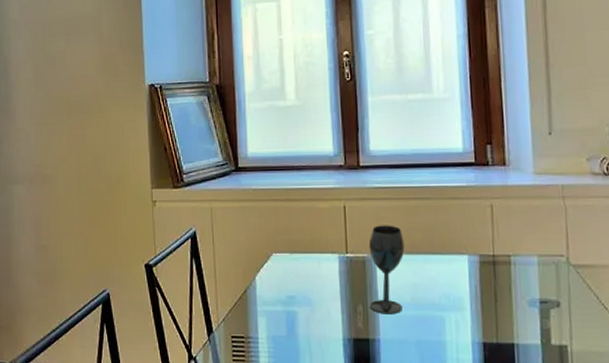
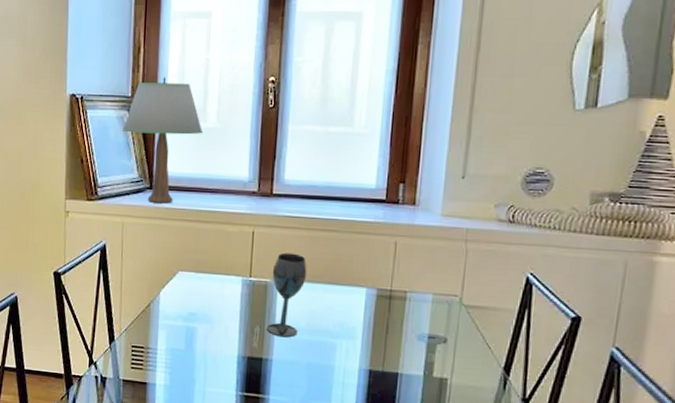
table lamp: none [203,59,284,185] -> present [122,76,204,204]

